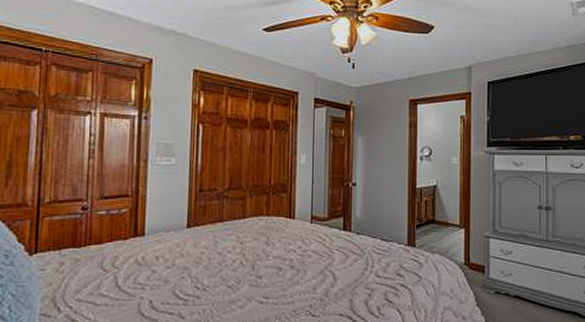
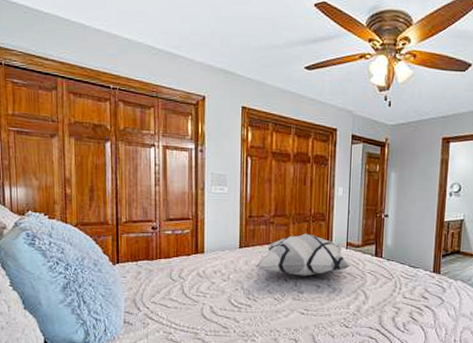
decorative pillow: none [206,207,317,258] -> present [256,233,352,276]

